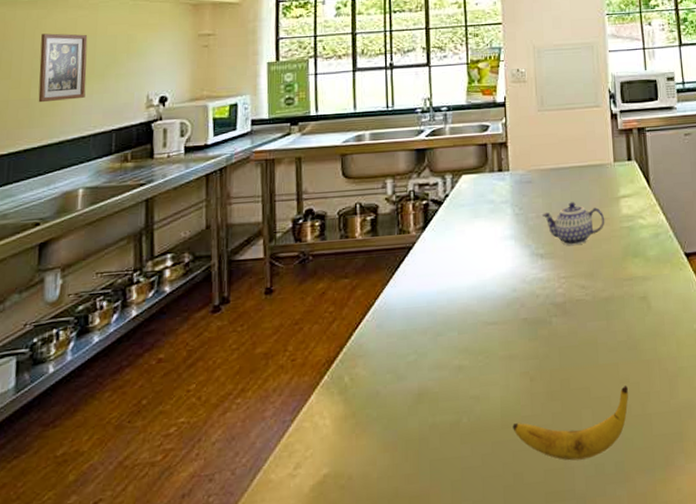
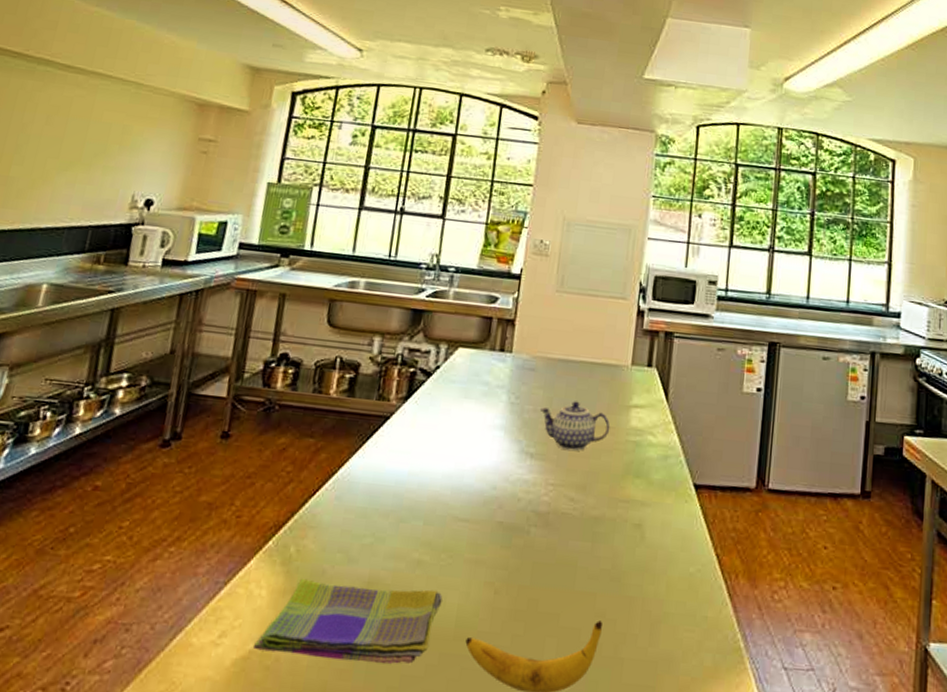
picture frame: present [38,33,88,103] -> none [17,108,81,186]
dish towel: none [327,388,486,474] -> present [254,578,443,664]

